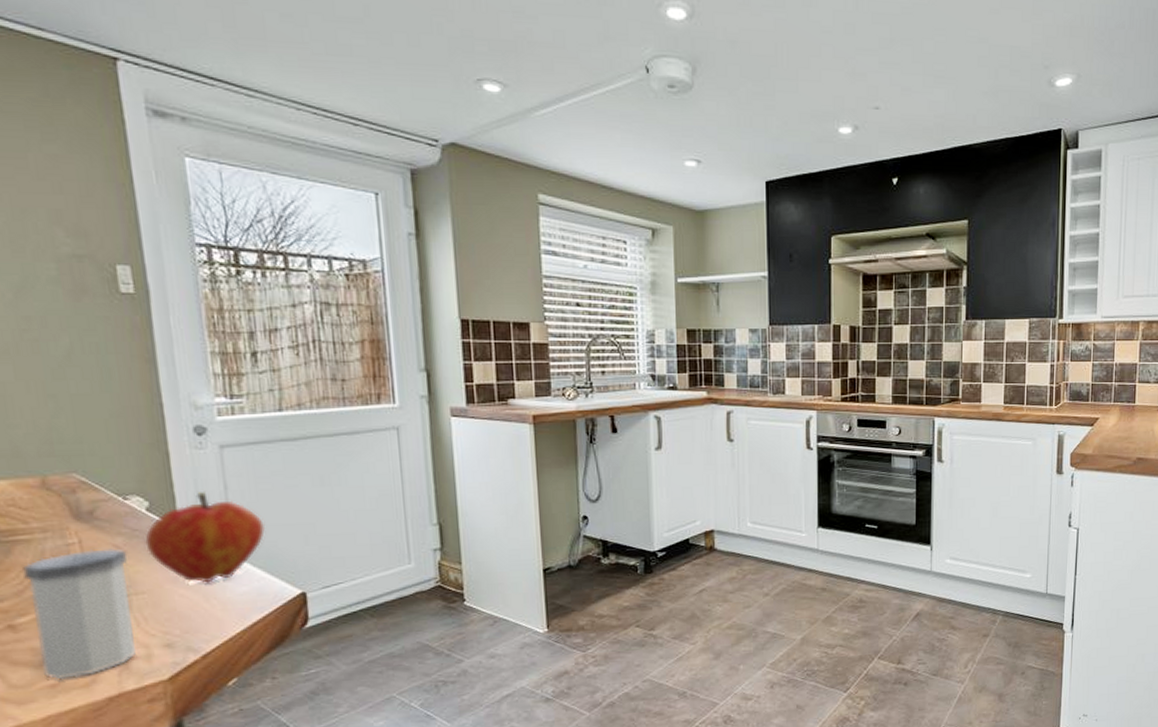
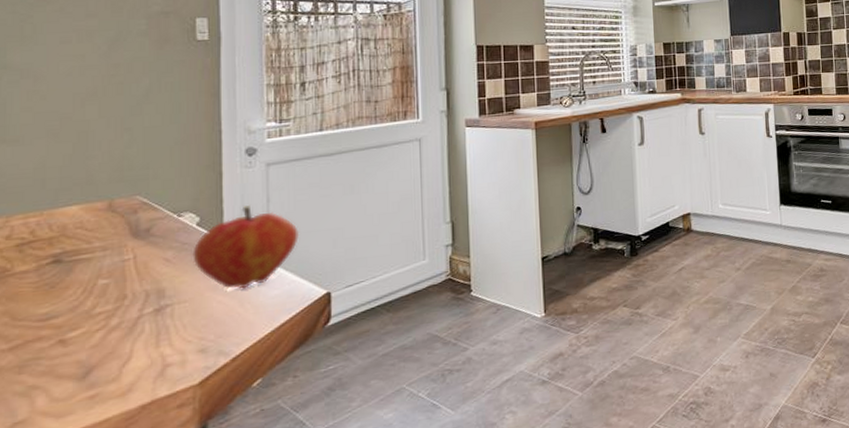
salt shaker: present [22,548,136,680] -> none [81,261,175,391]

